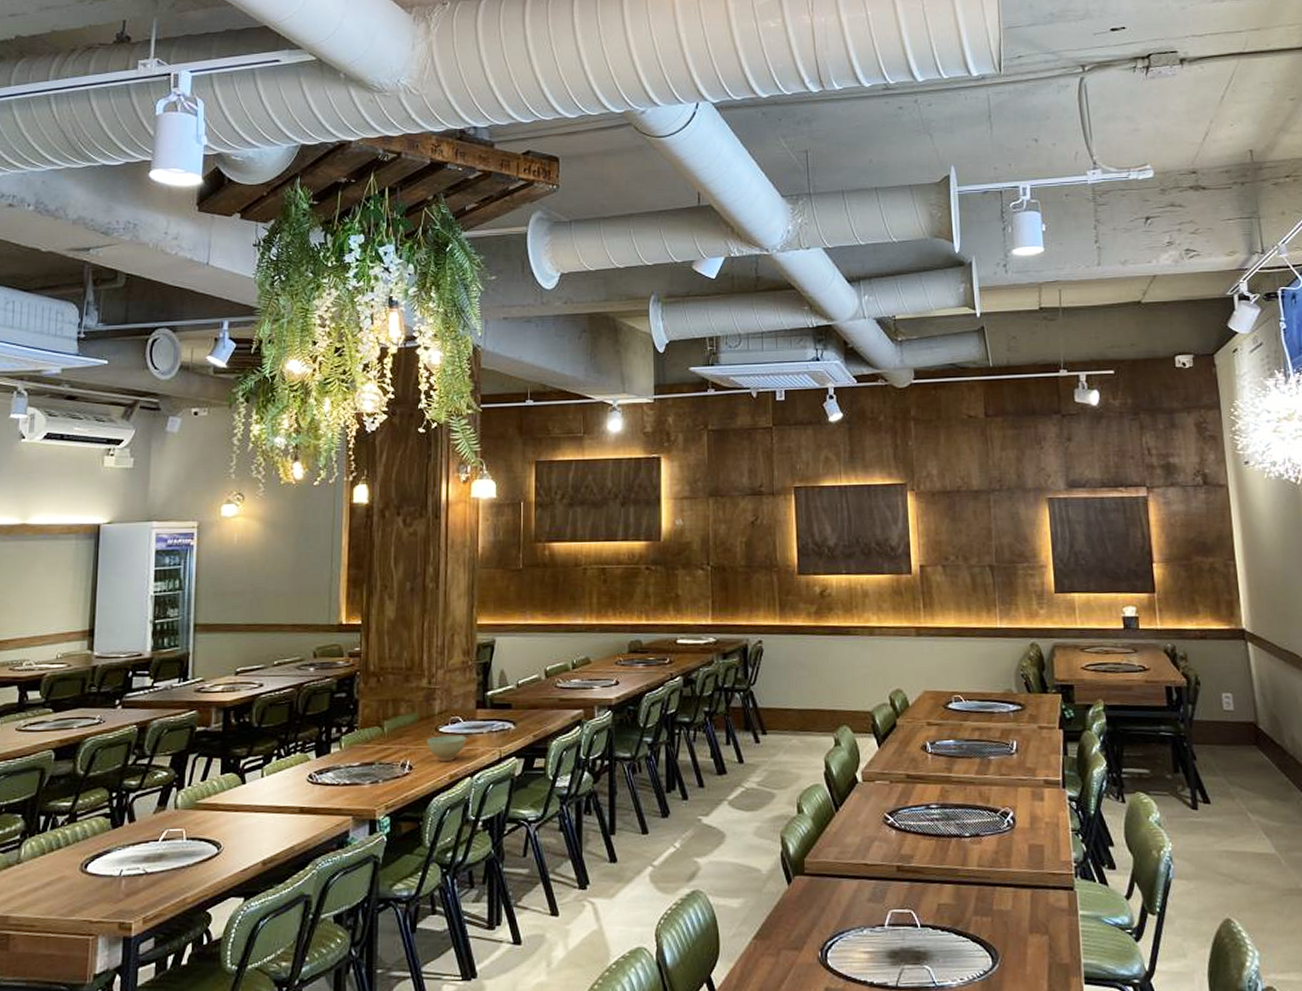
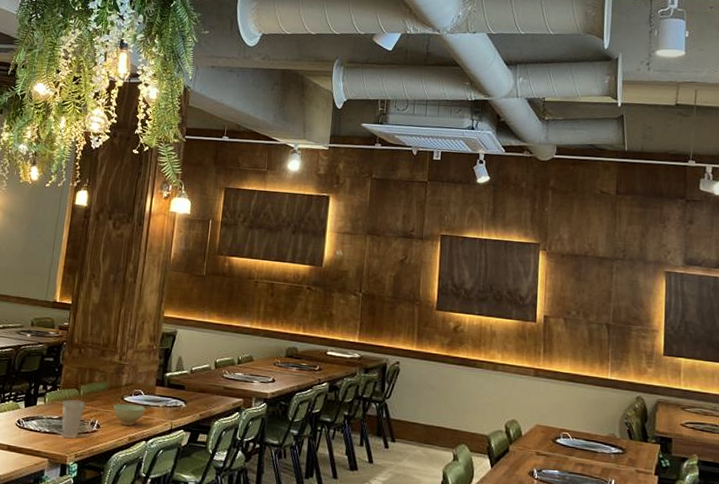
cup: none [363,739,391,788] -> present [61,399,85,439]

